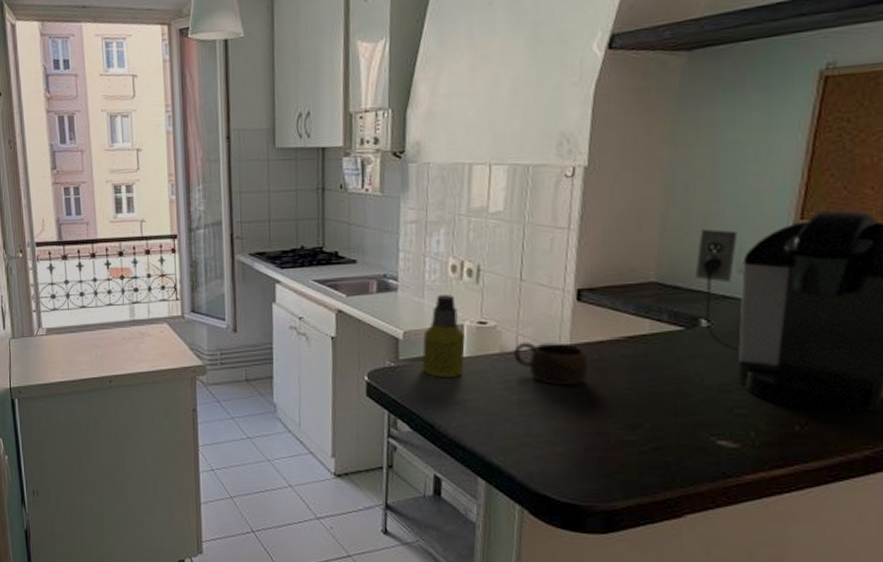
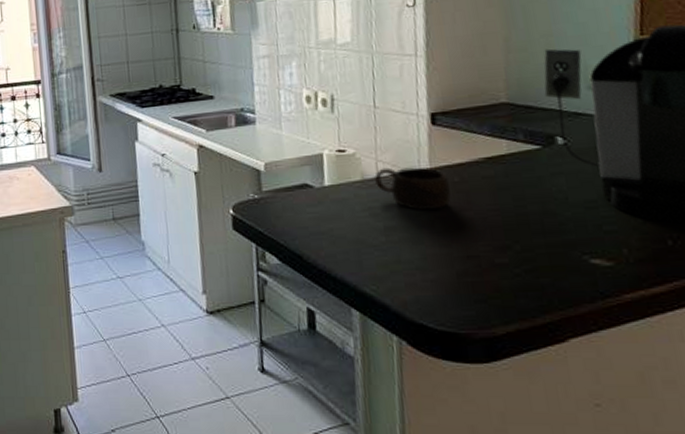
bottle: present [422,295,465,379] -> none [284,125,327,208]

